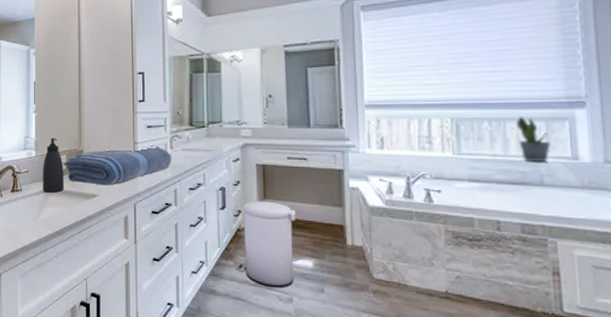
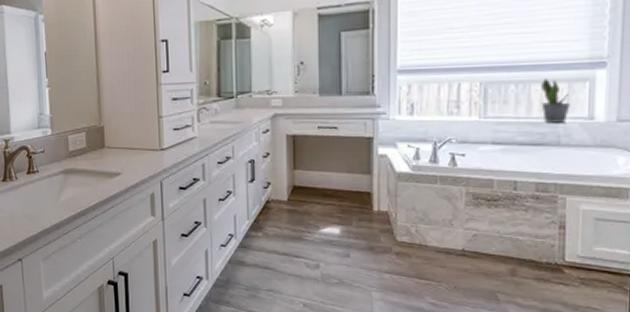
soap dispenser: present [42,138,64,193] -> none [60,114,85,173]
towel: present [64,146,171,185] -> none [83,119,199,163]
pedal bin: present [235,201,297,288] -> none [264,172,325,256]

